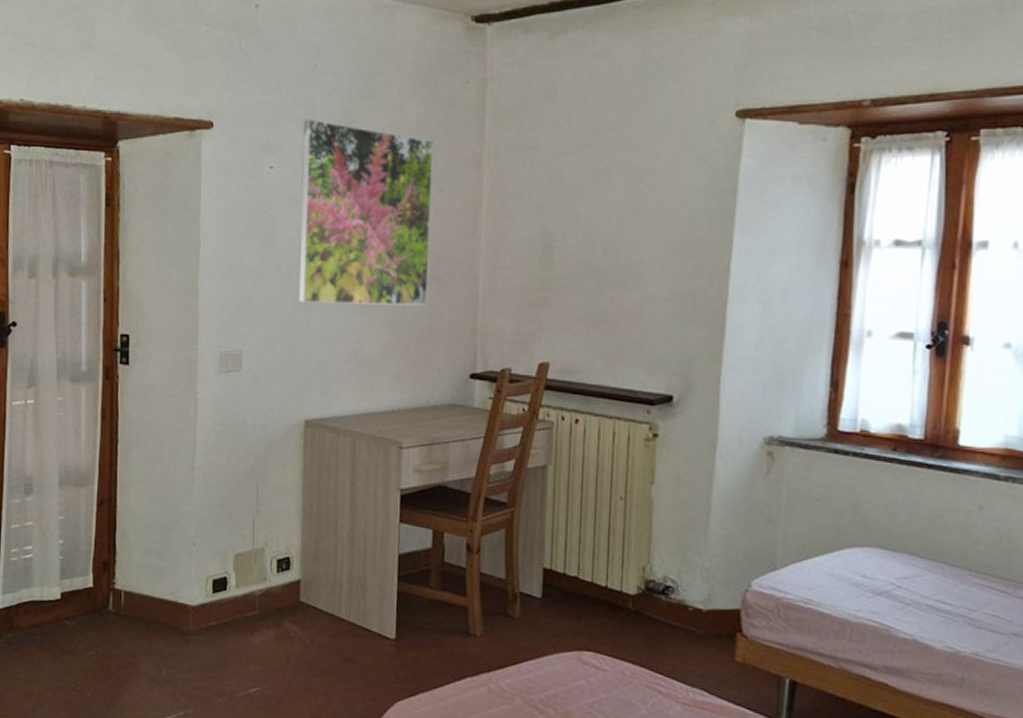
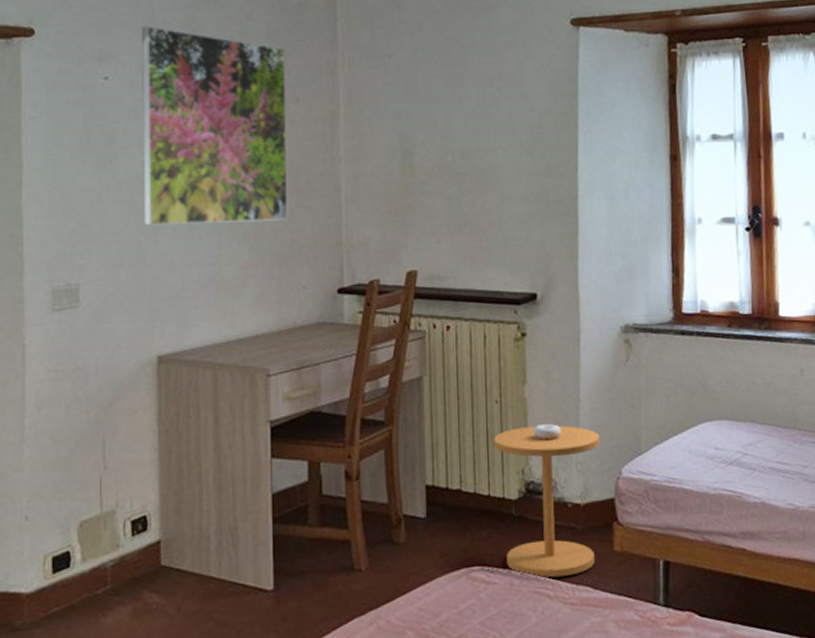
side table: none [615,526,730,677] -> present [494,424,600,578]

